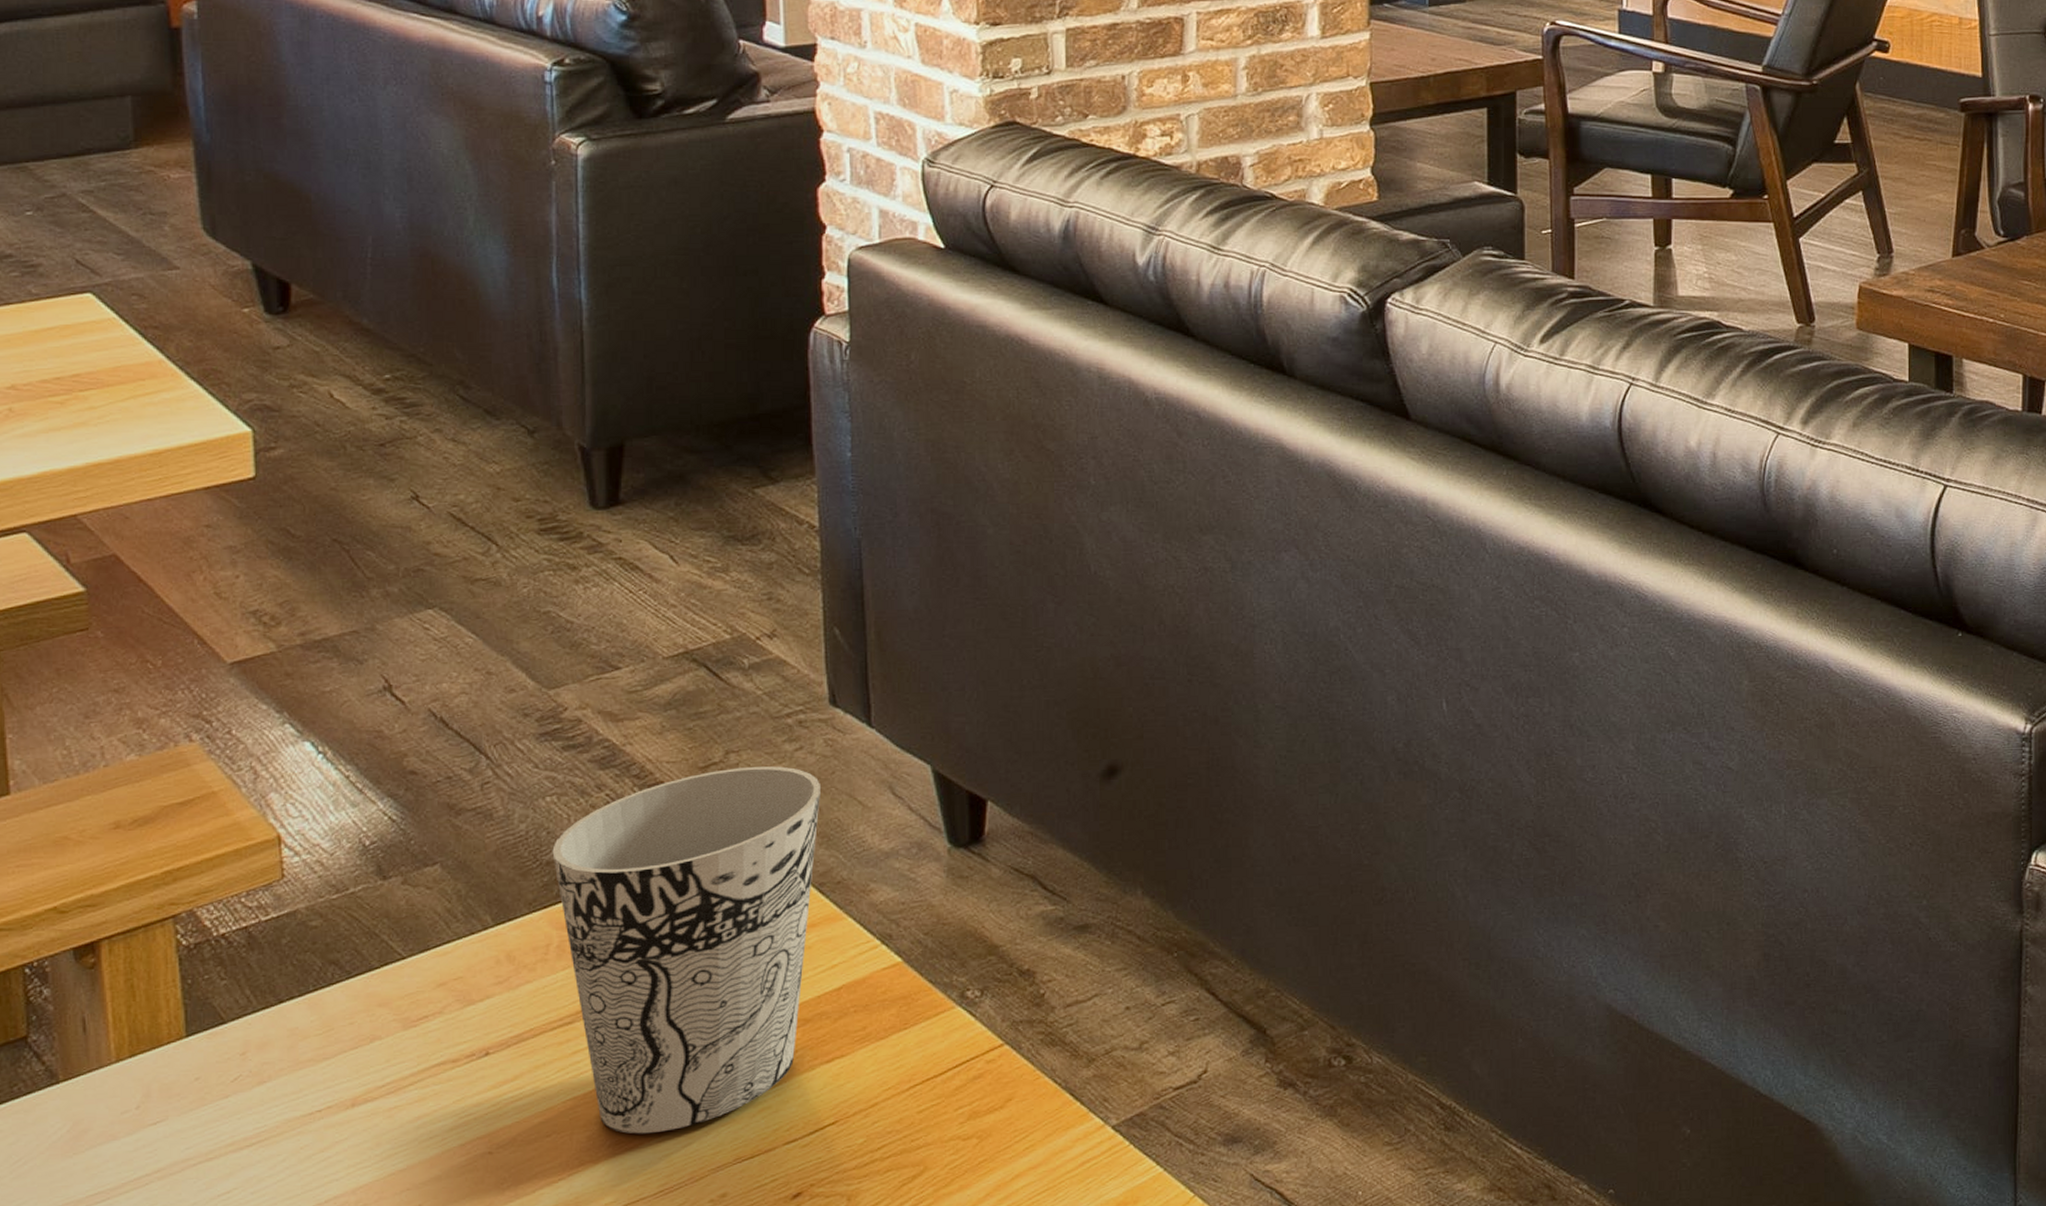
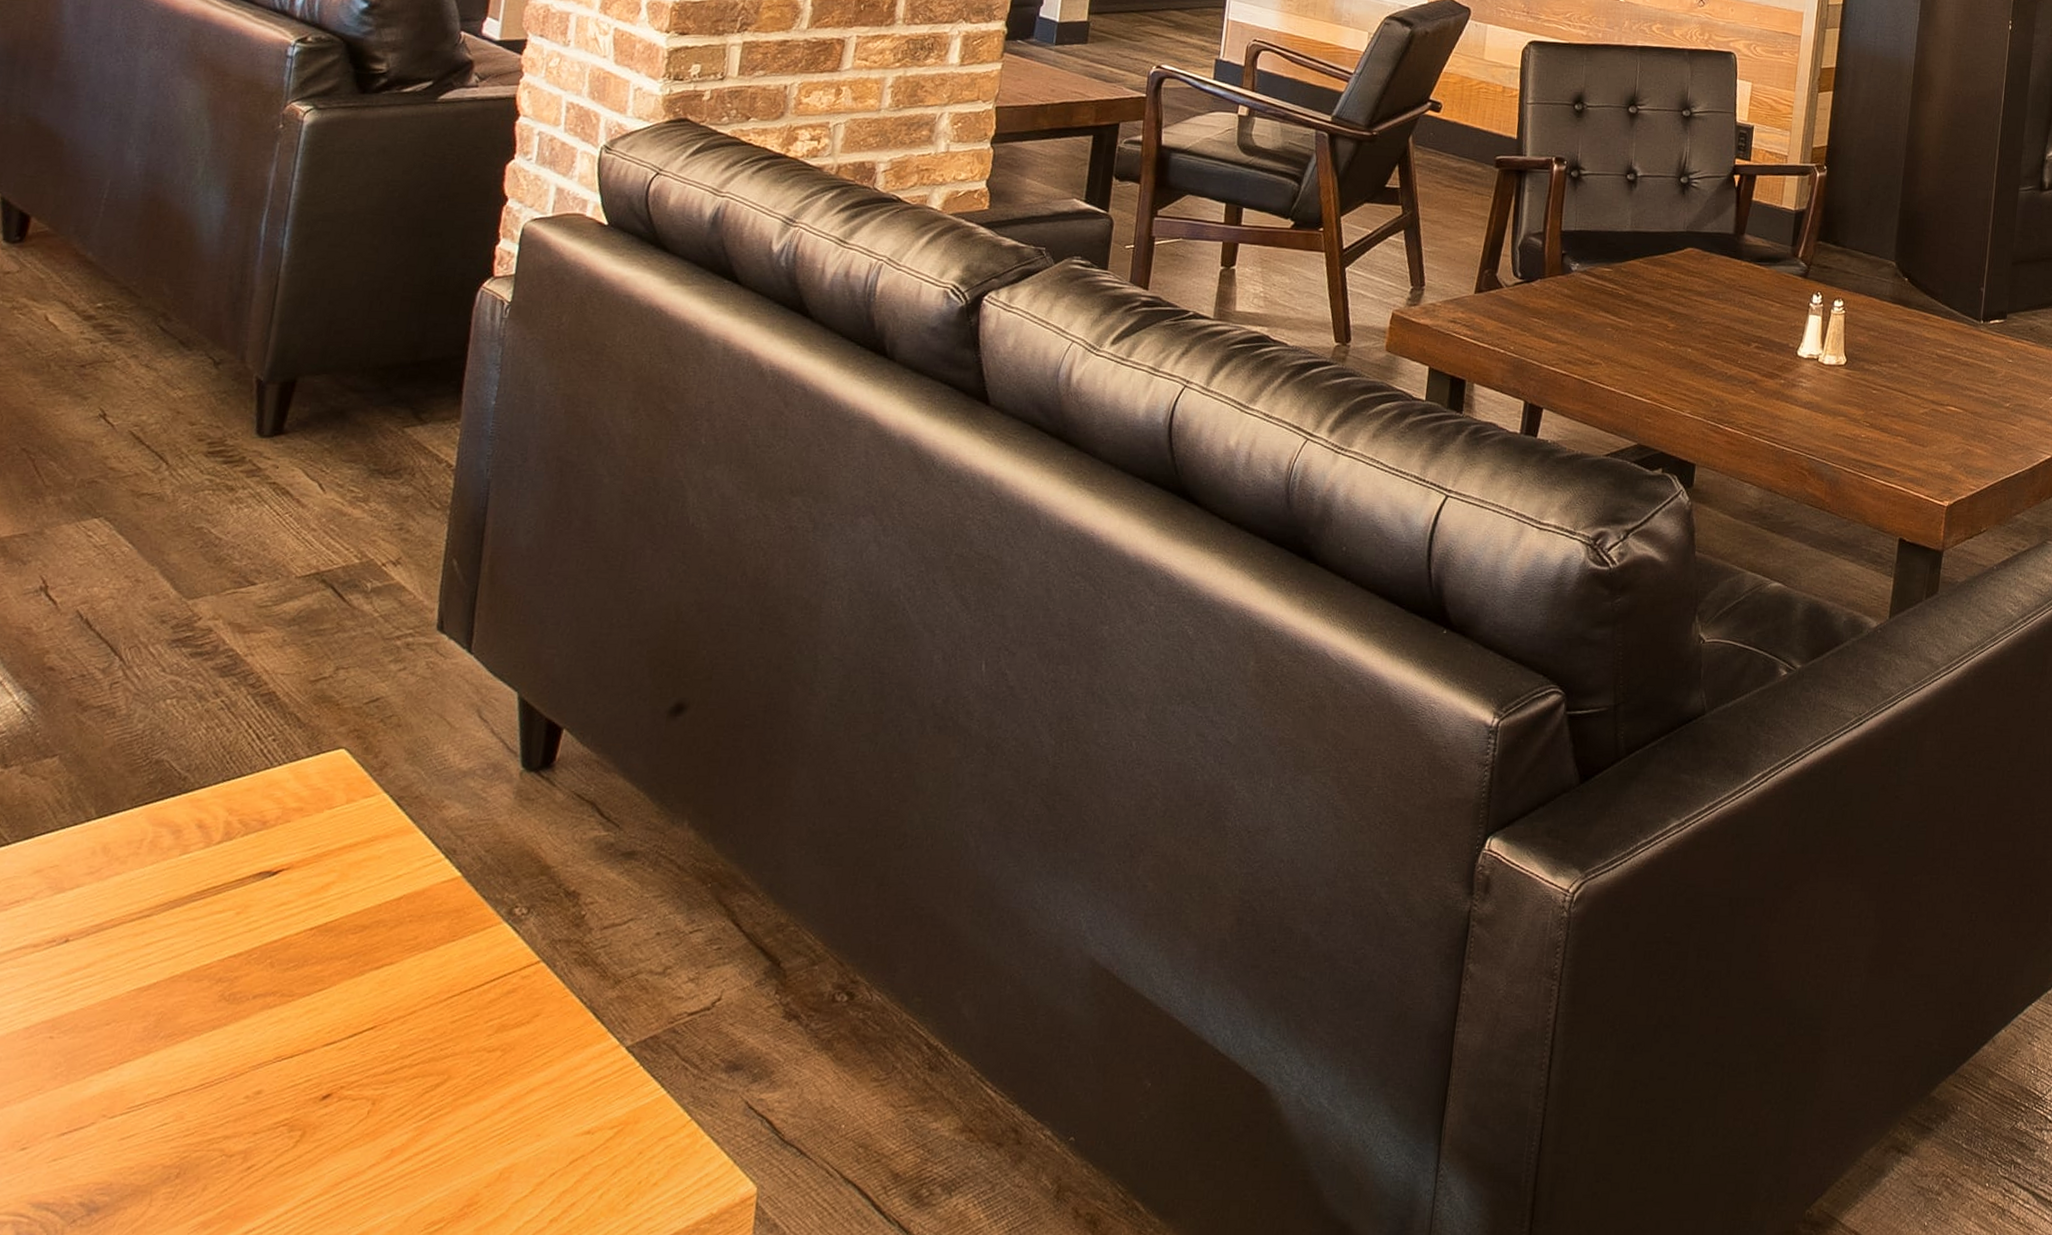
cup: present [552,766,822,1134] -> none [158,683,417,1028]

